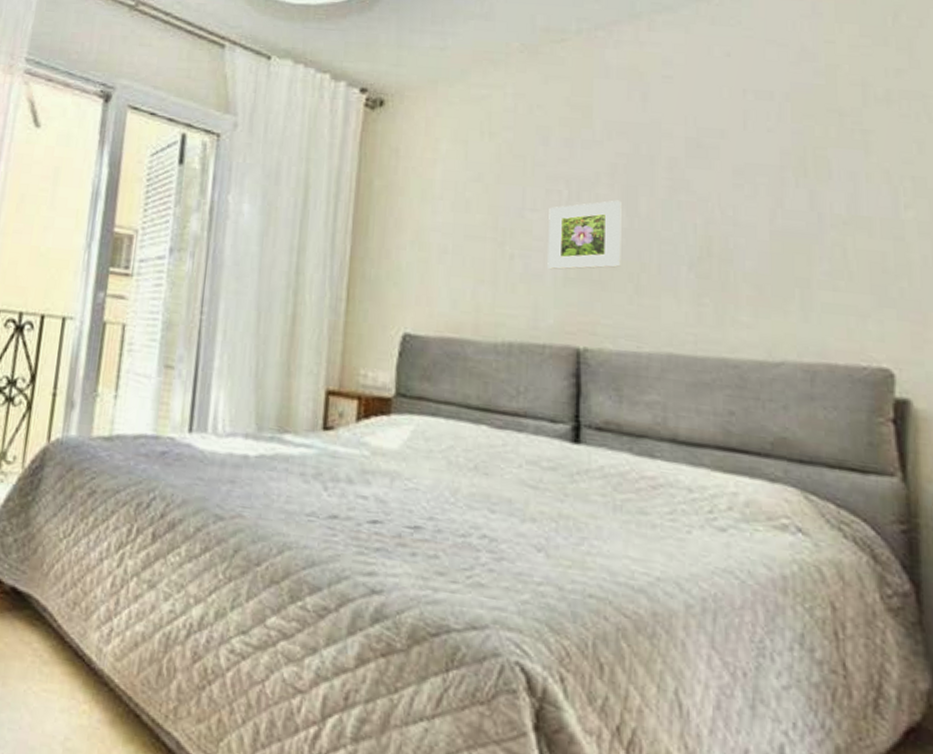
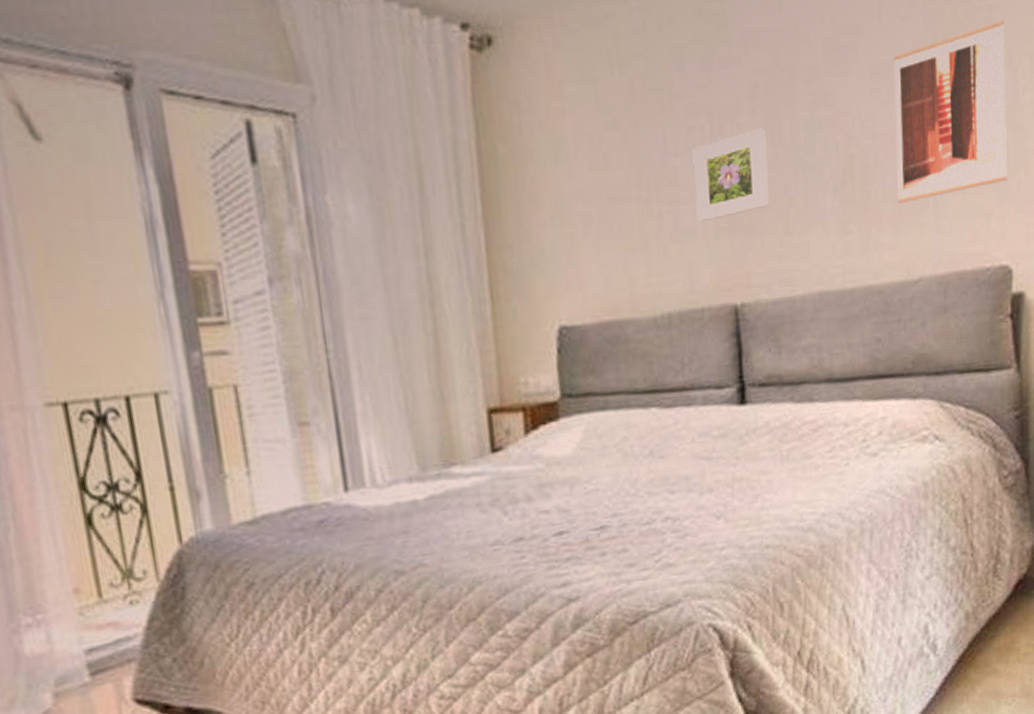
wall art: none [757,143,887,289] -> present [892,20,1007,203]

